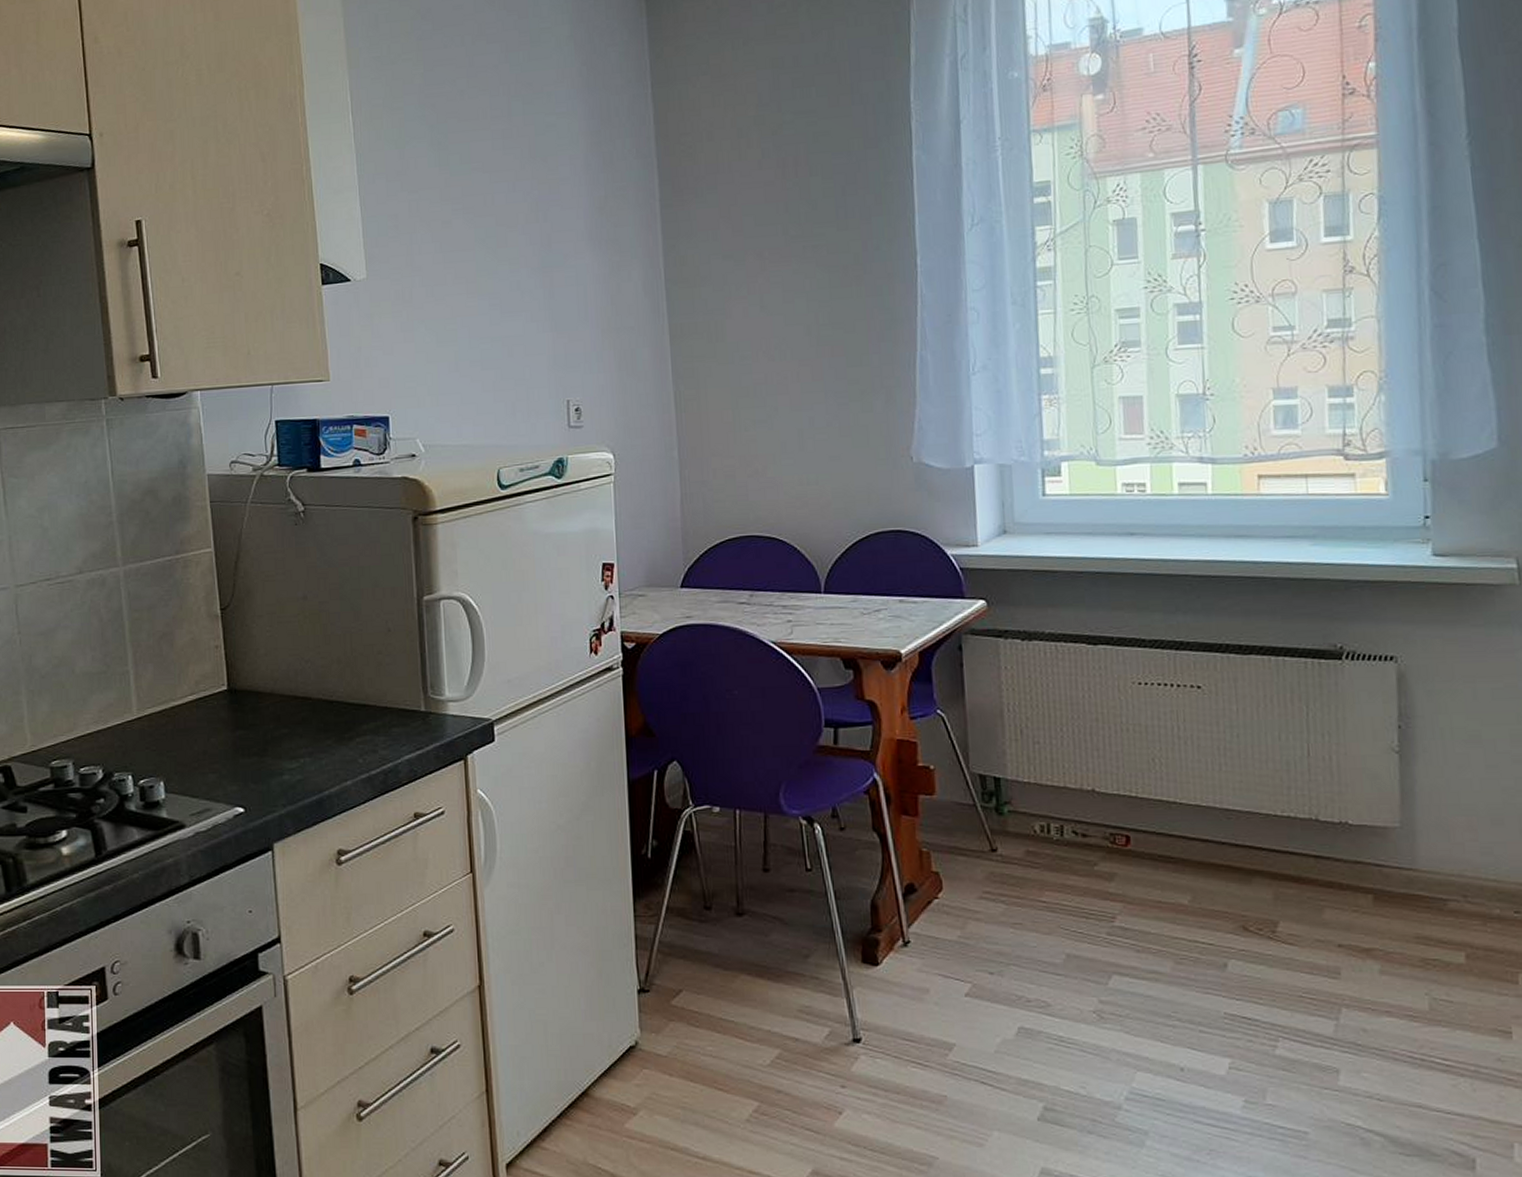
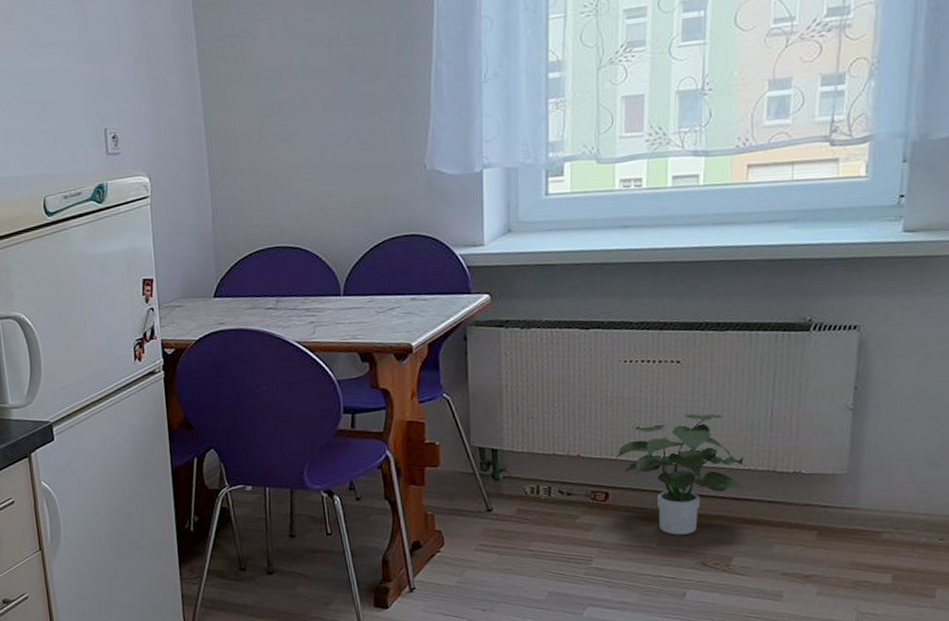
potted plant: none [1136,747,1286,892] -> present [616,413,746,535]

